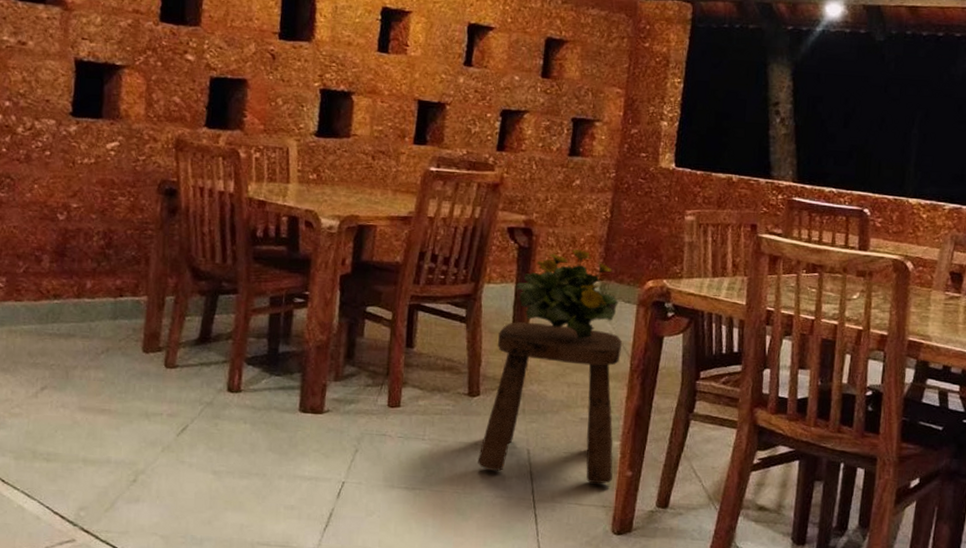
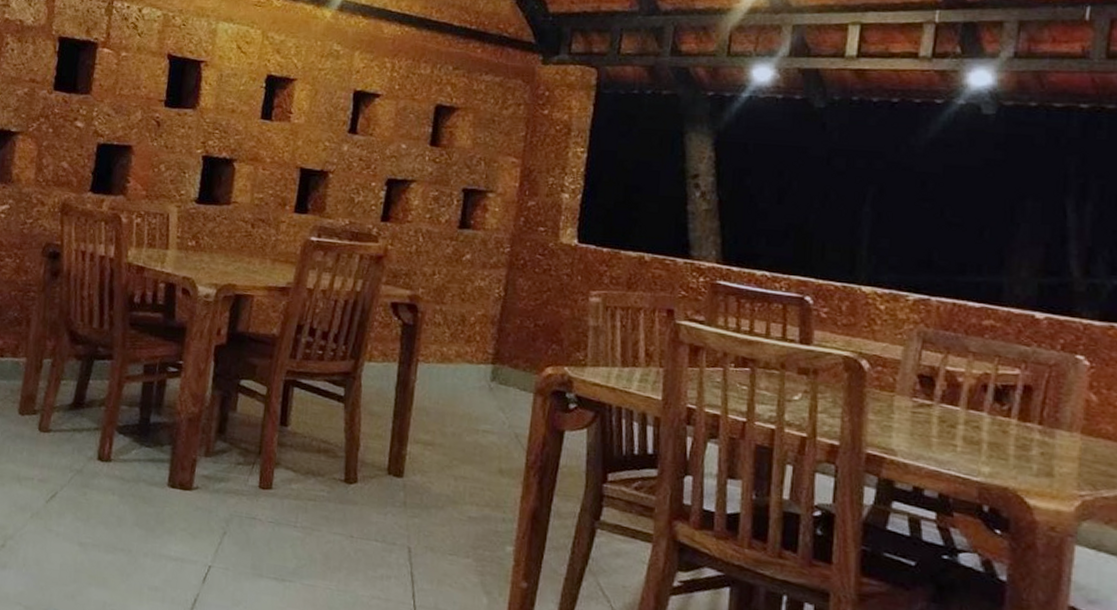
stool: present [478,322,622,484] -> none [353,404,516,594]
flowering plant: present [516,248,619,340] -> none [399,328,513,429]

